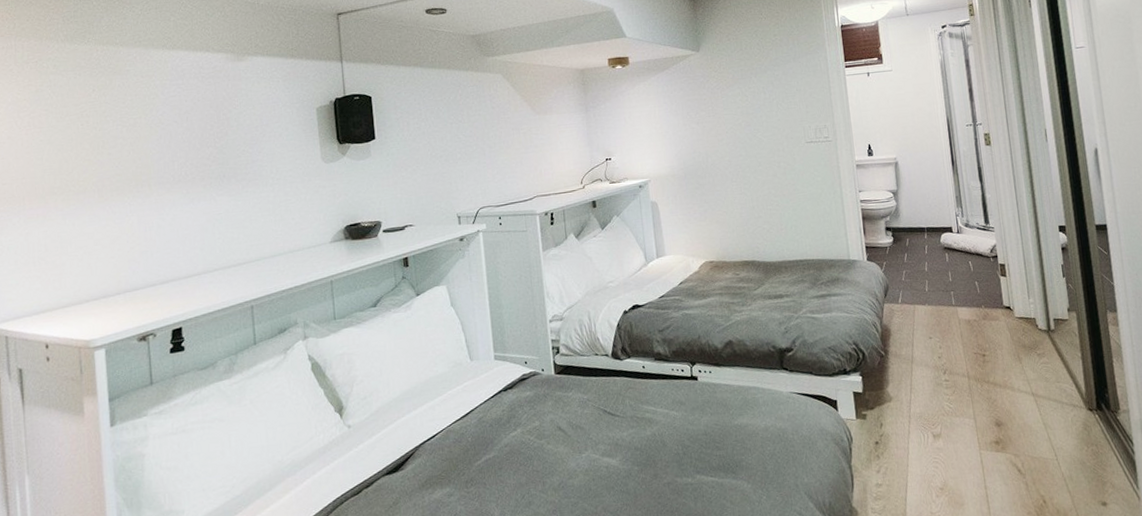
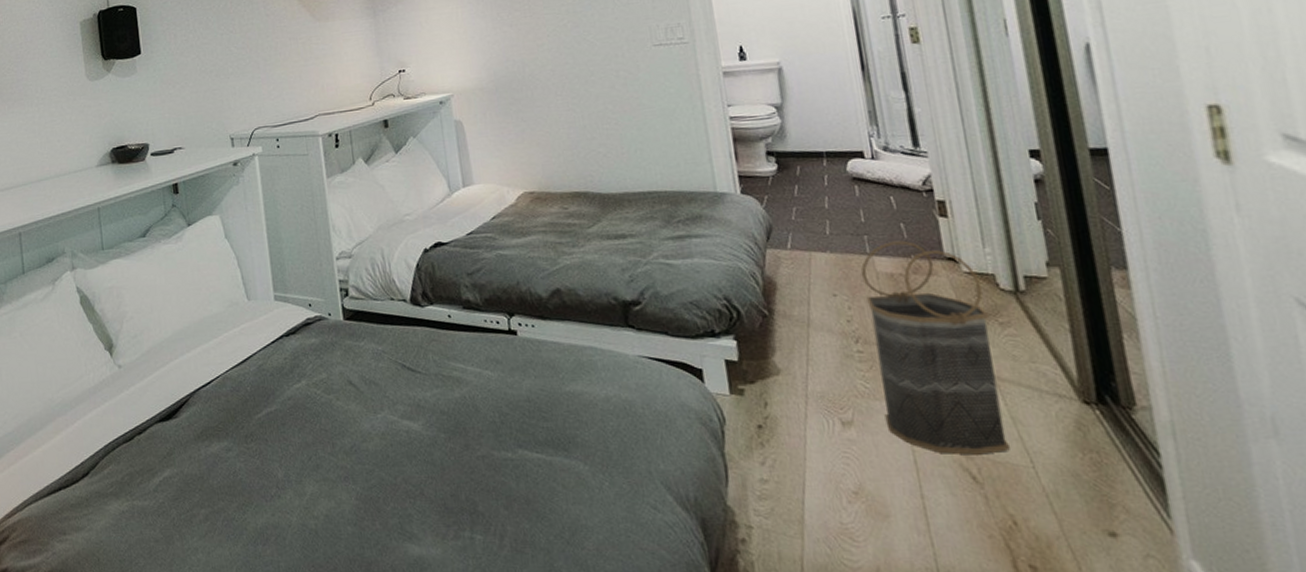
basket: none [948,294,1042,454] -> present [861,240,1010,455]

